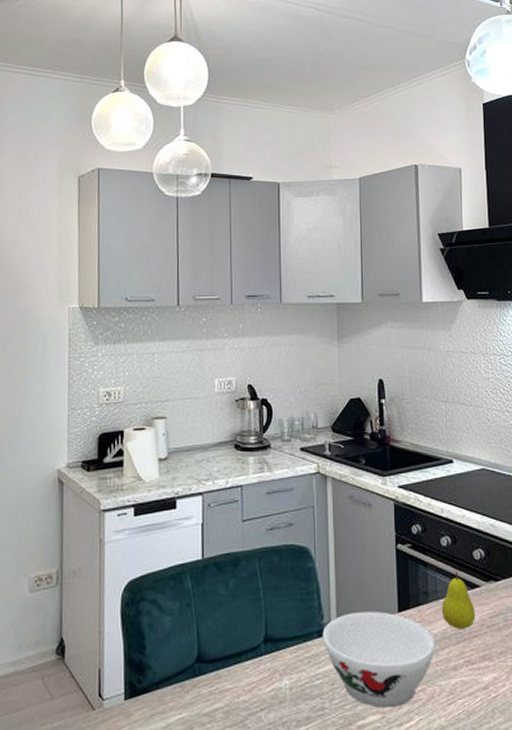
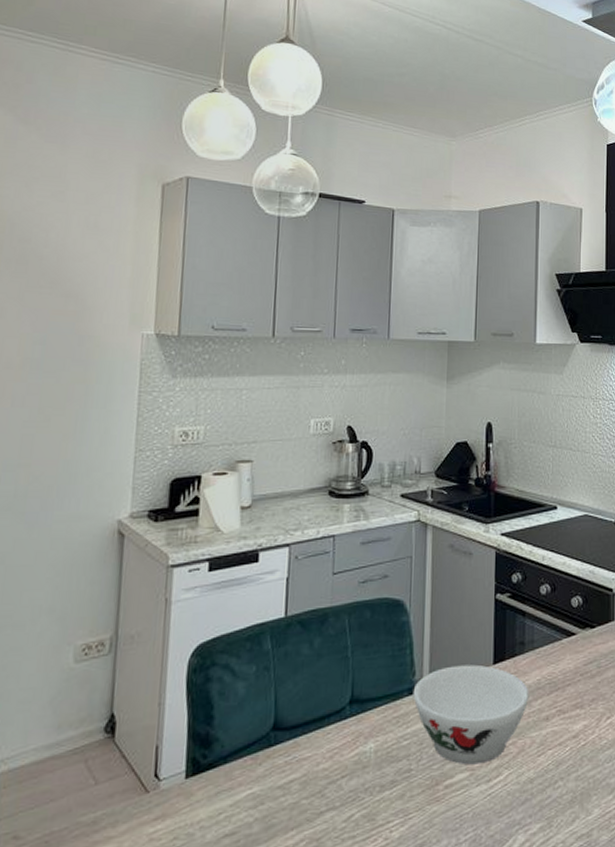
fruit: present [441,571,476,629] -> none [537,620,570,678]

